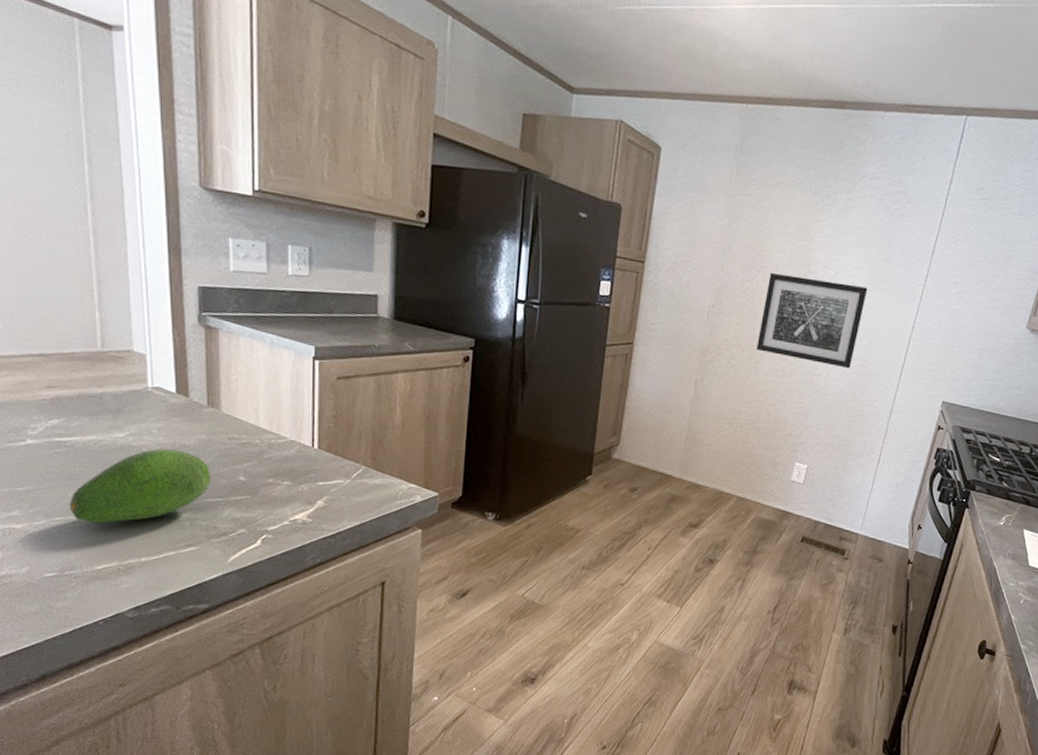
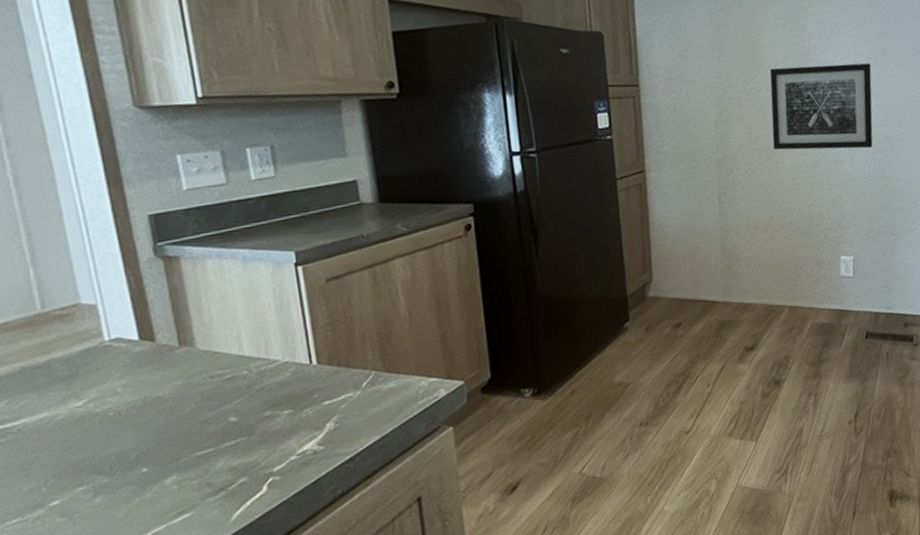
fruit: present [69,449,212,524] -> none [25,404,197,518]

